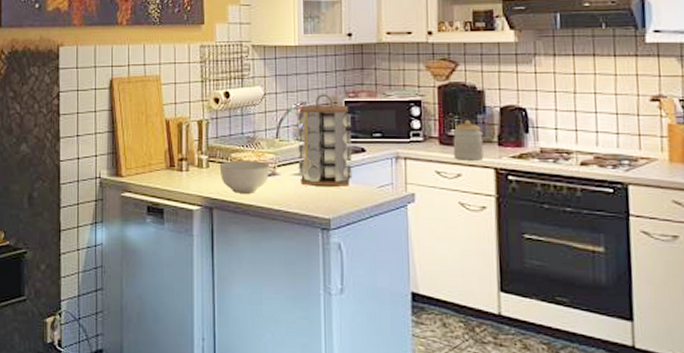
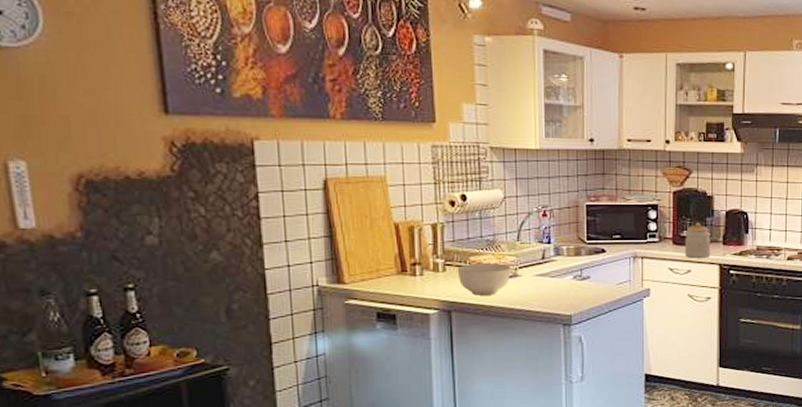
spice rack: present [297,94,352,188] -> none [538,198,593,287]

